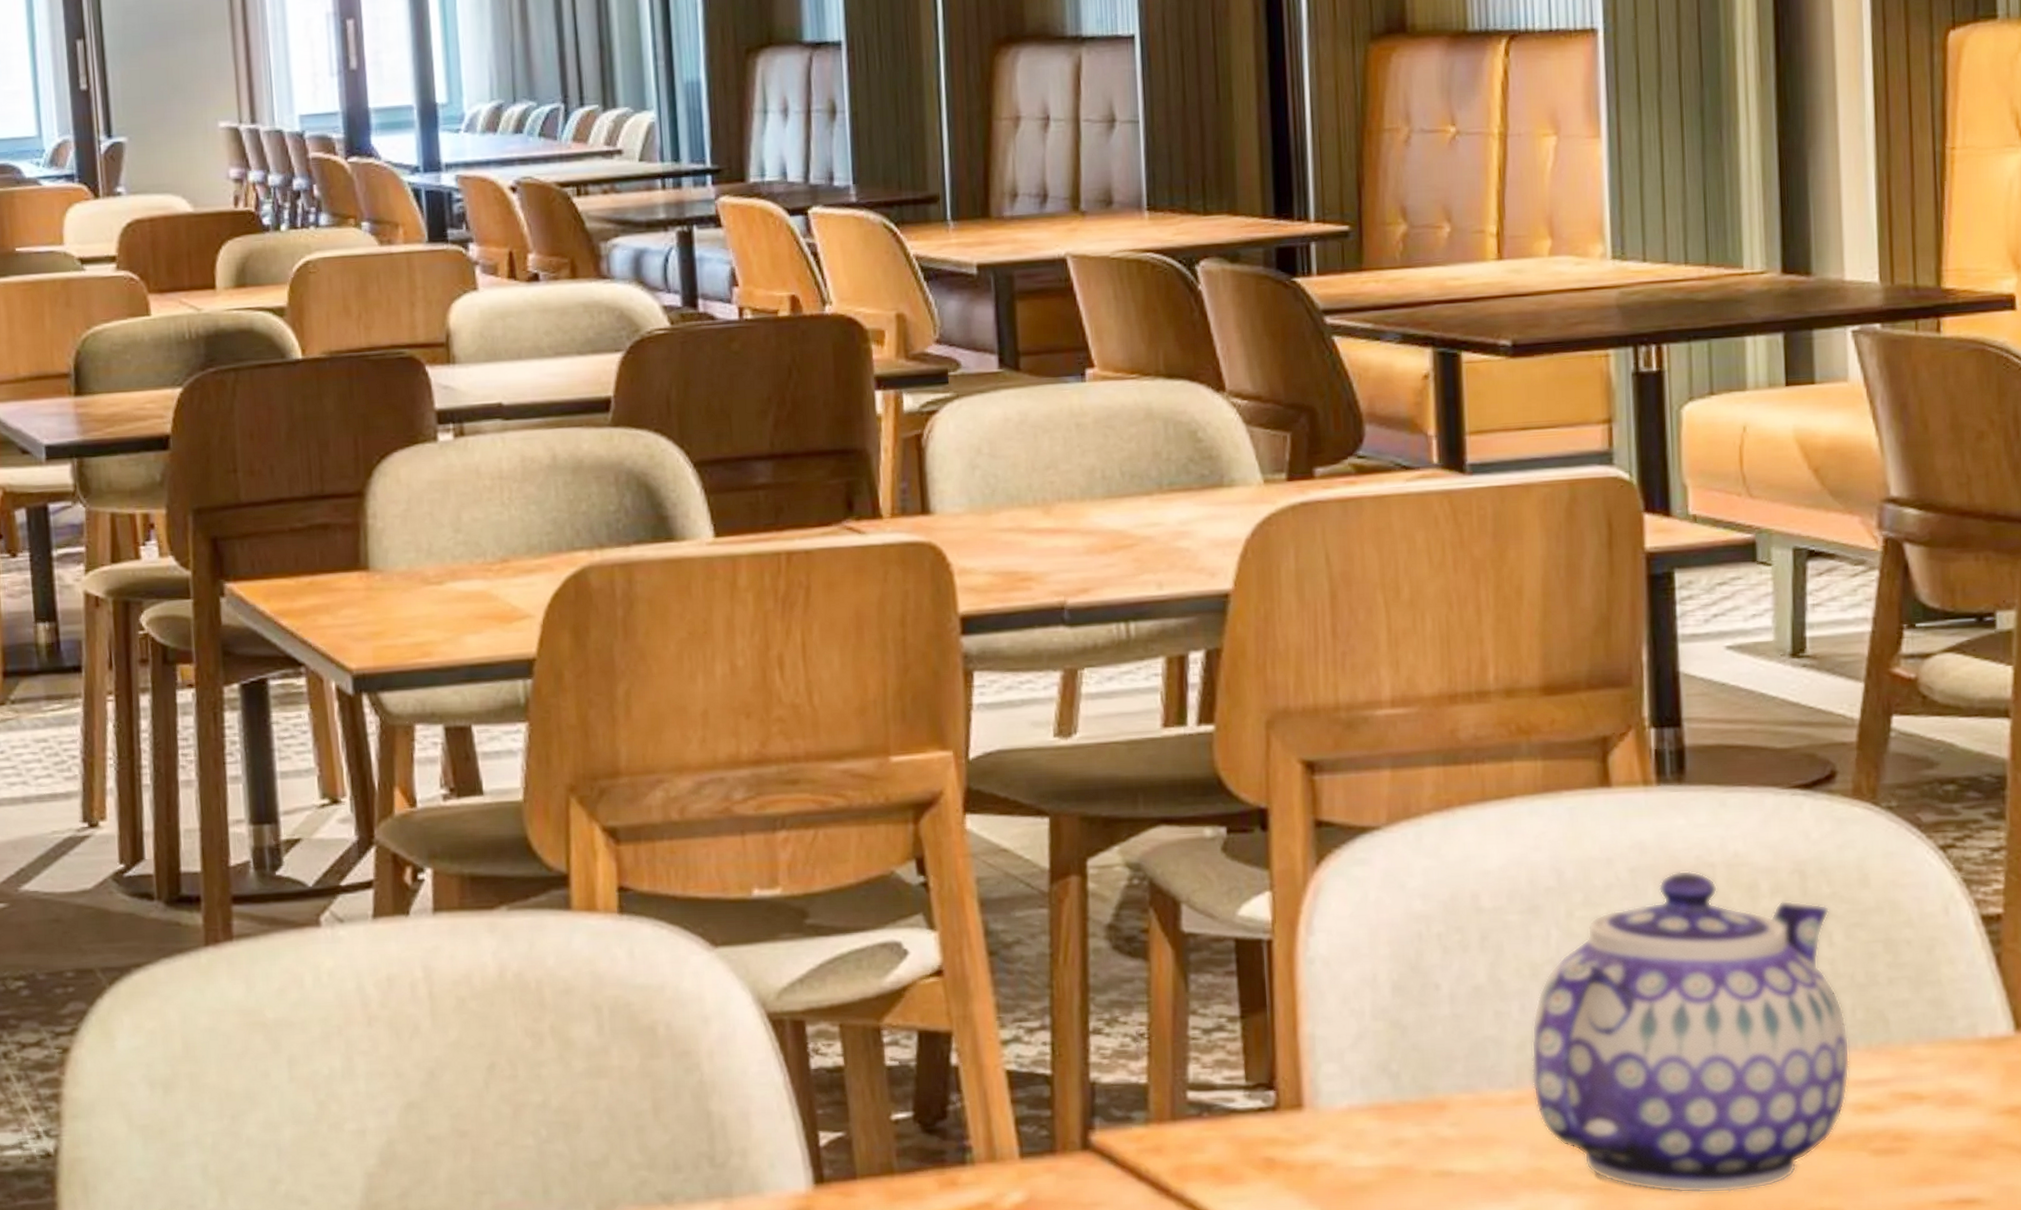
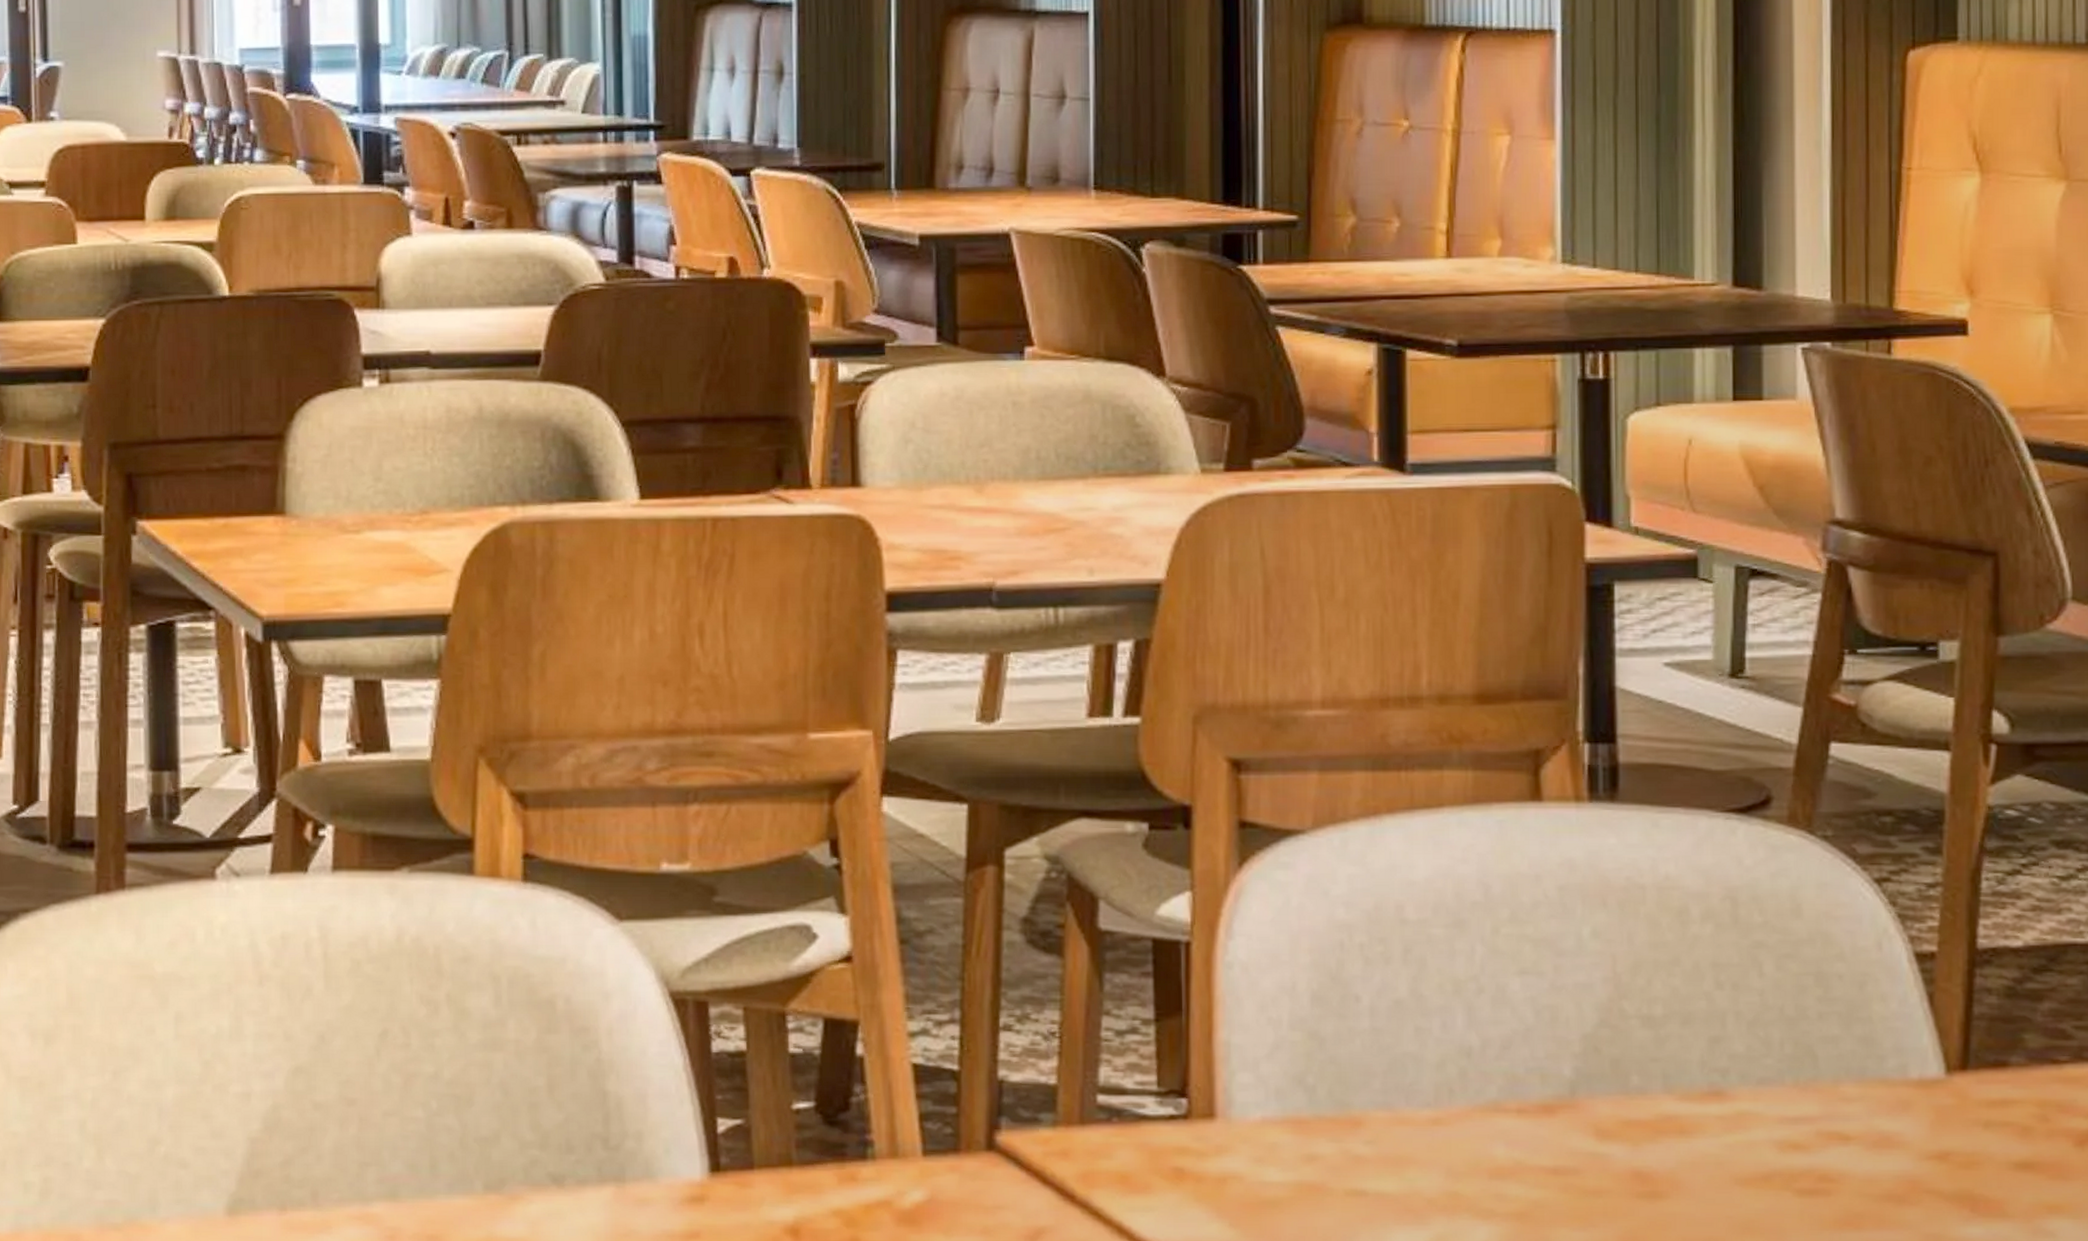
teapot: present [1531,870,1850,1194] -> none [1451,891,1777,1227]

